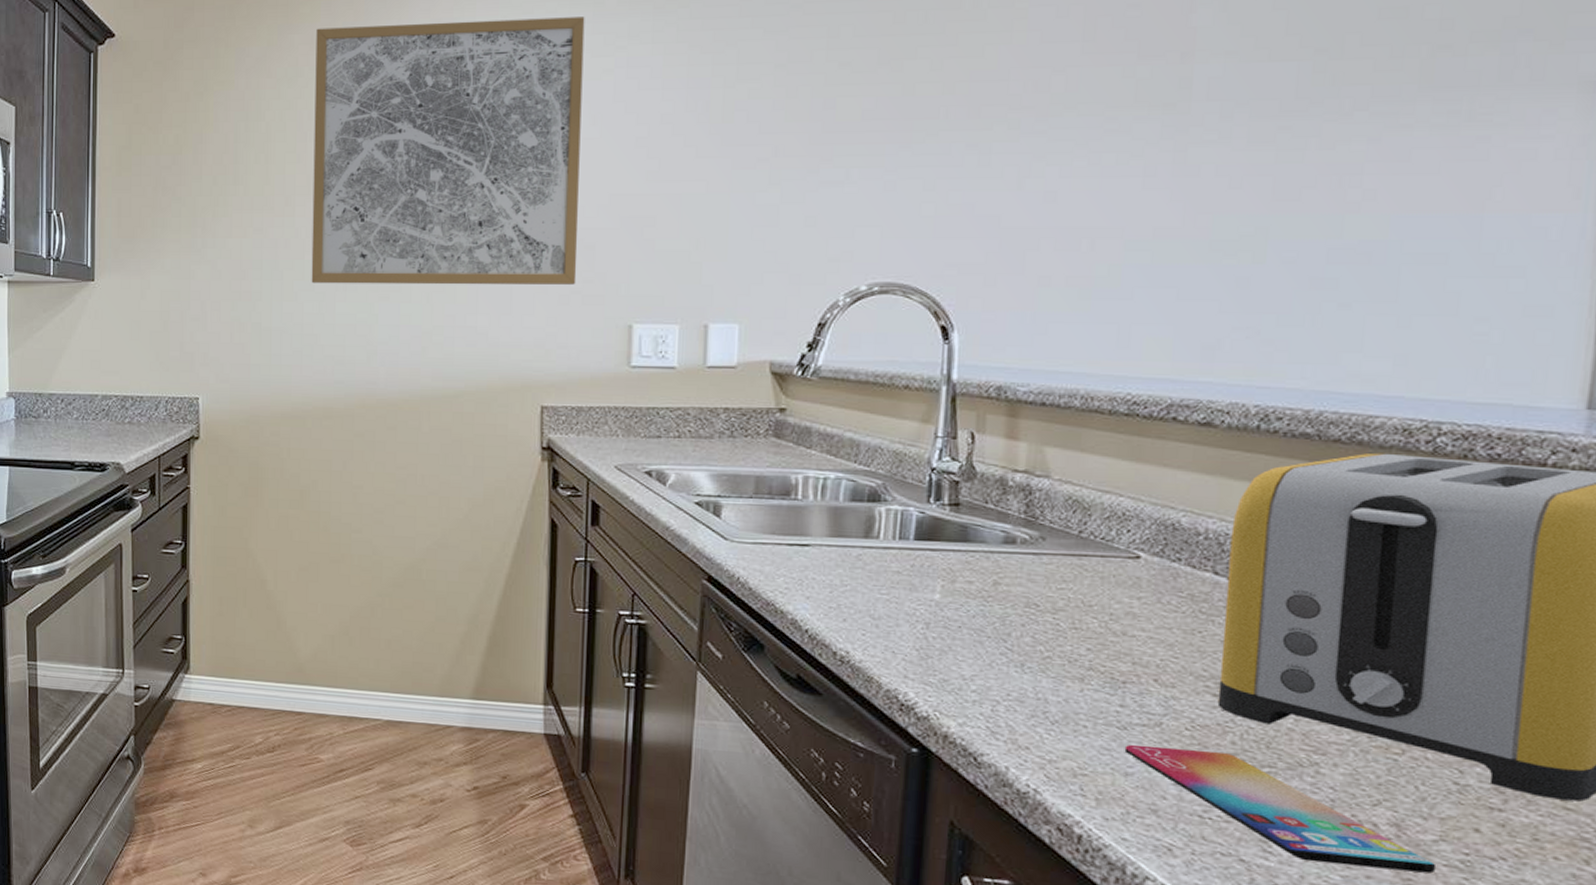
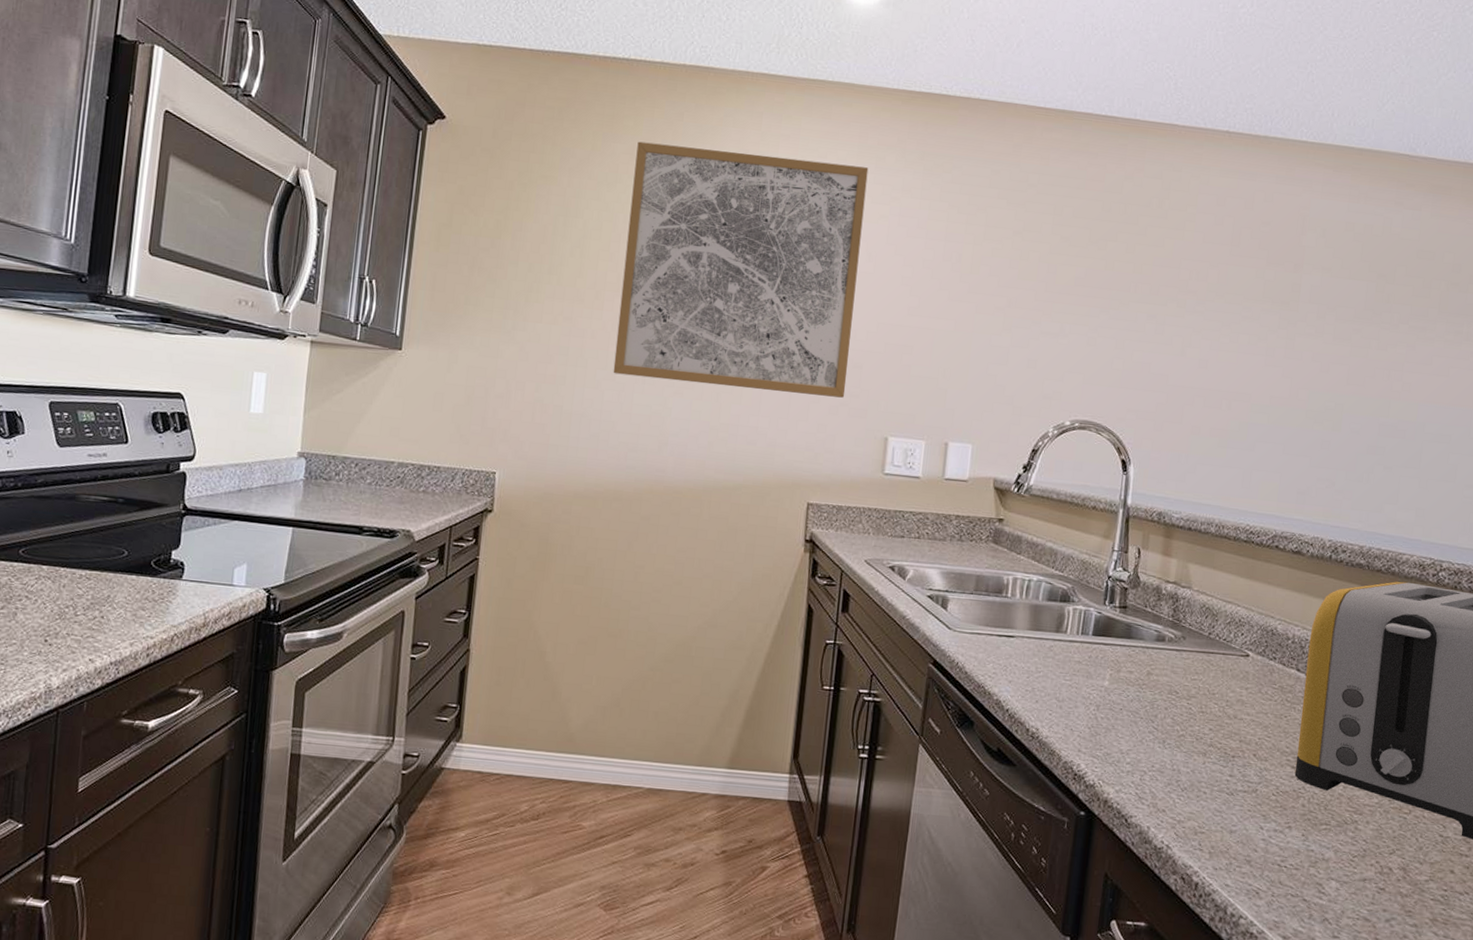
smartphone: present [1124,744,1437,874] -> none [1230,807,1427,906]

